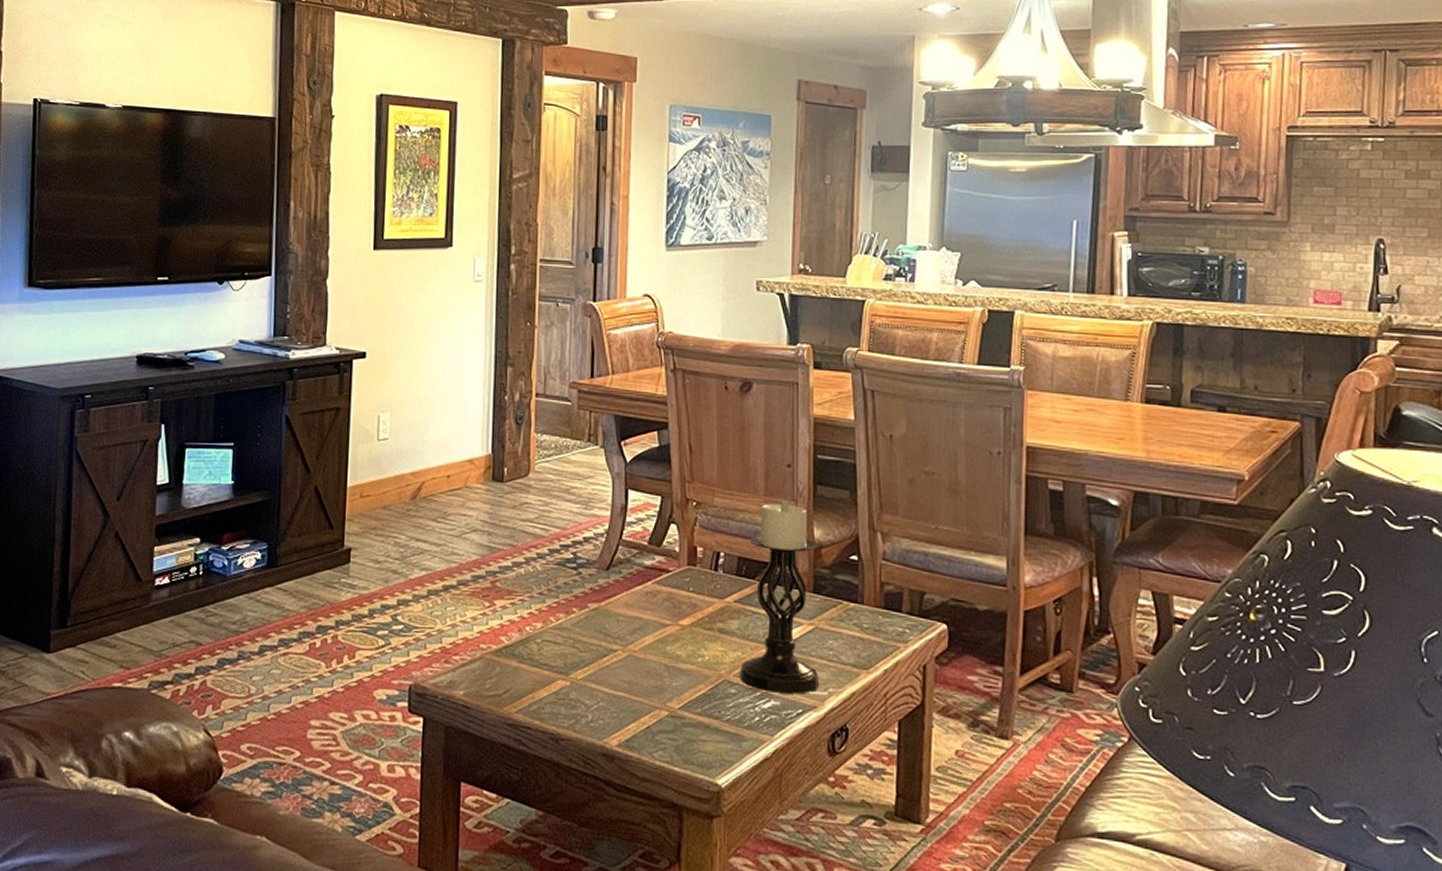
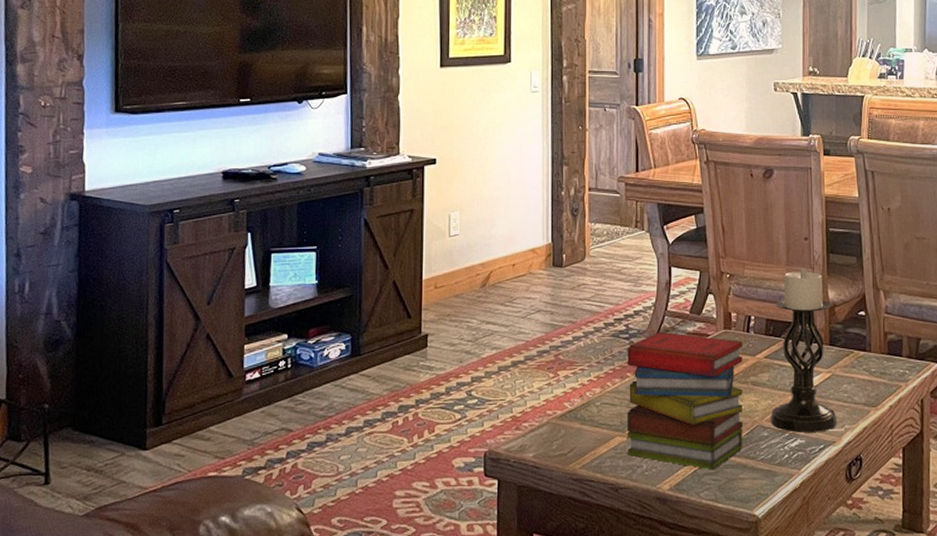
book: none [571,563,709,728] -> present [627,331,743,470]

